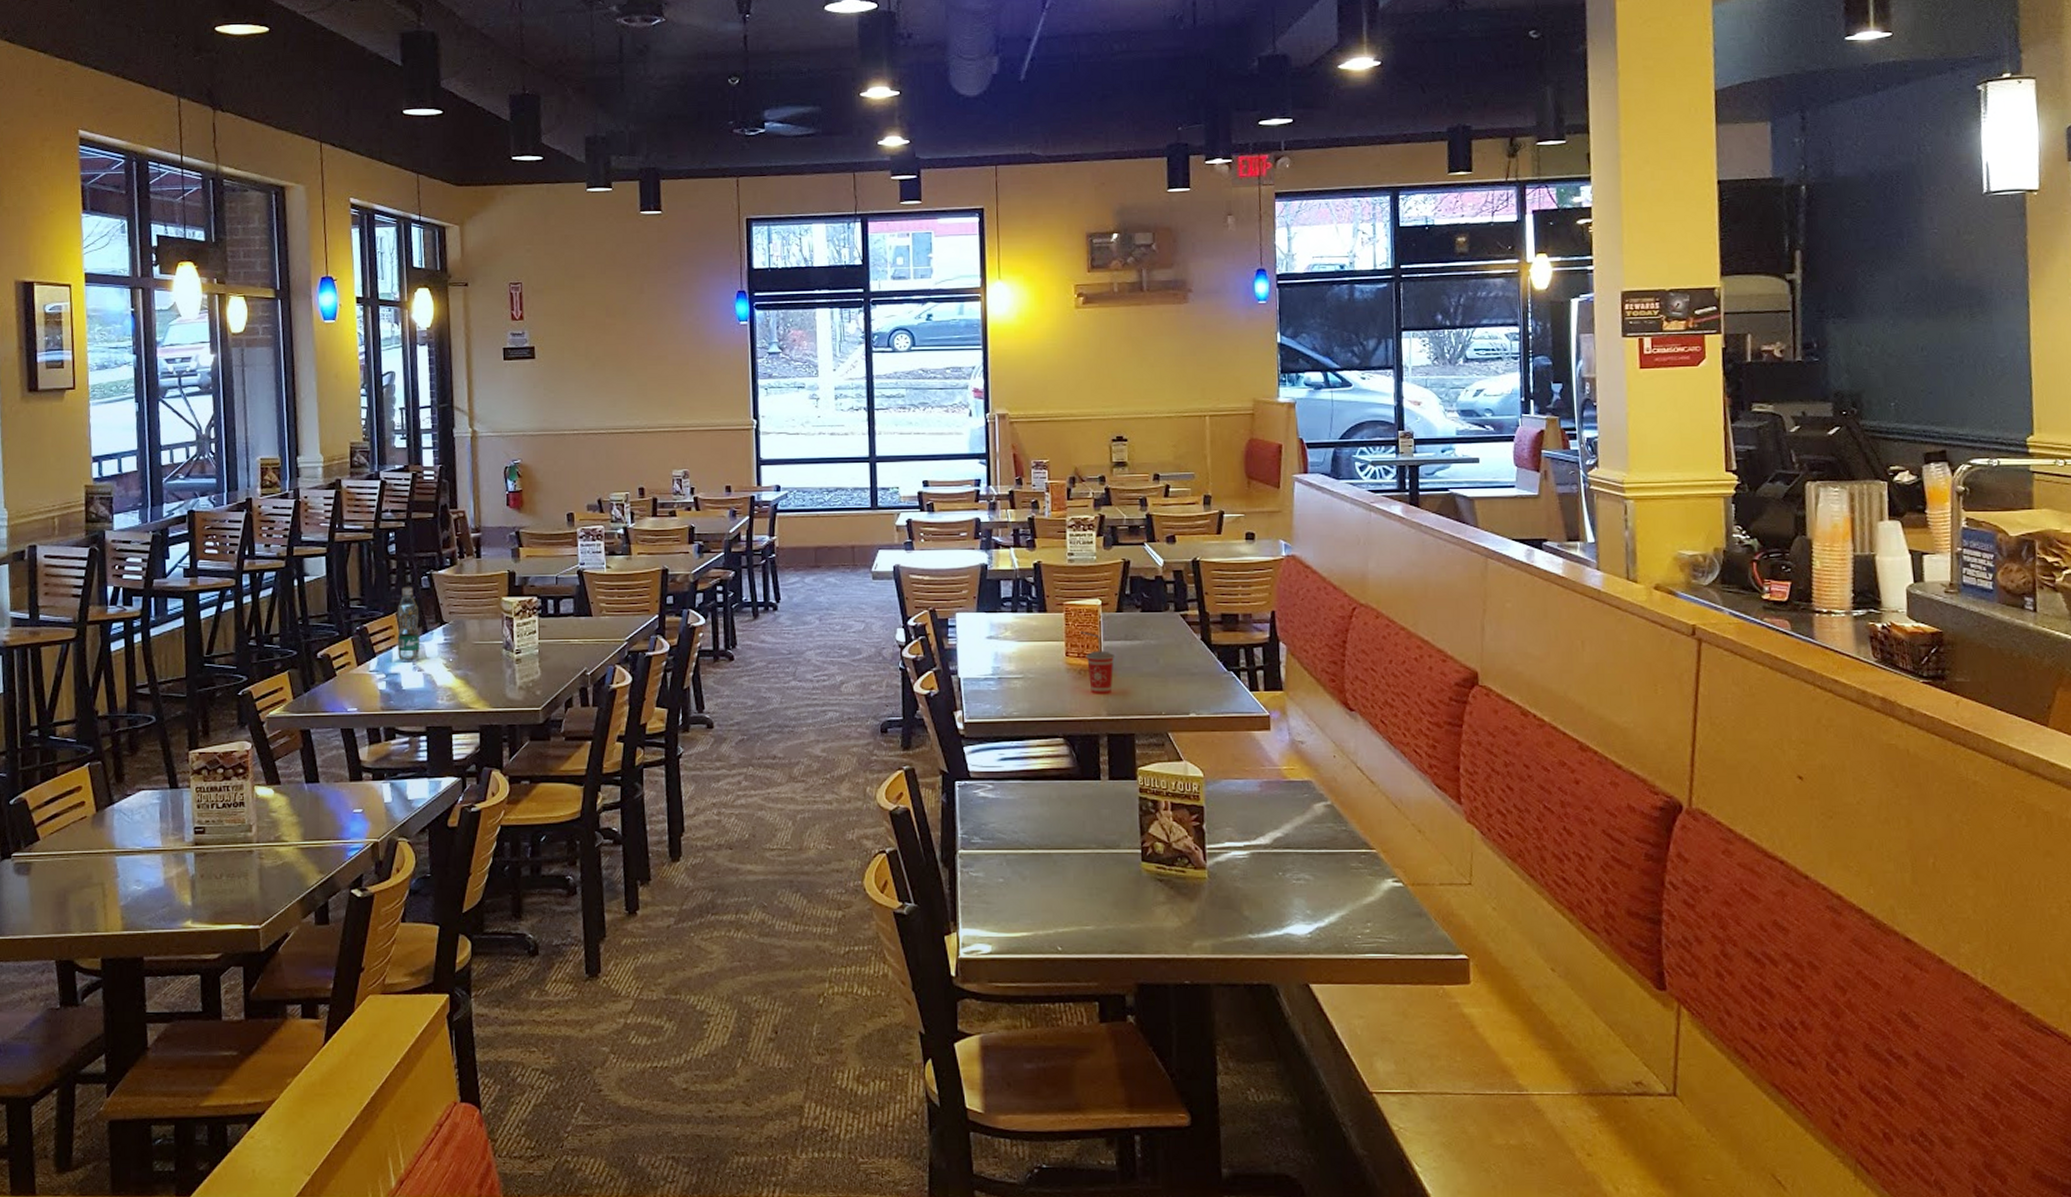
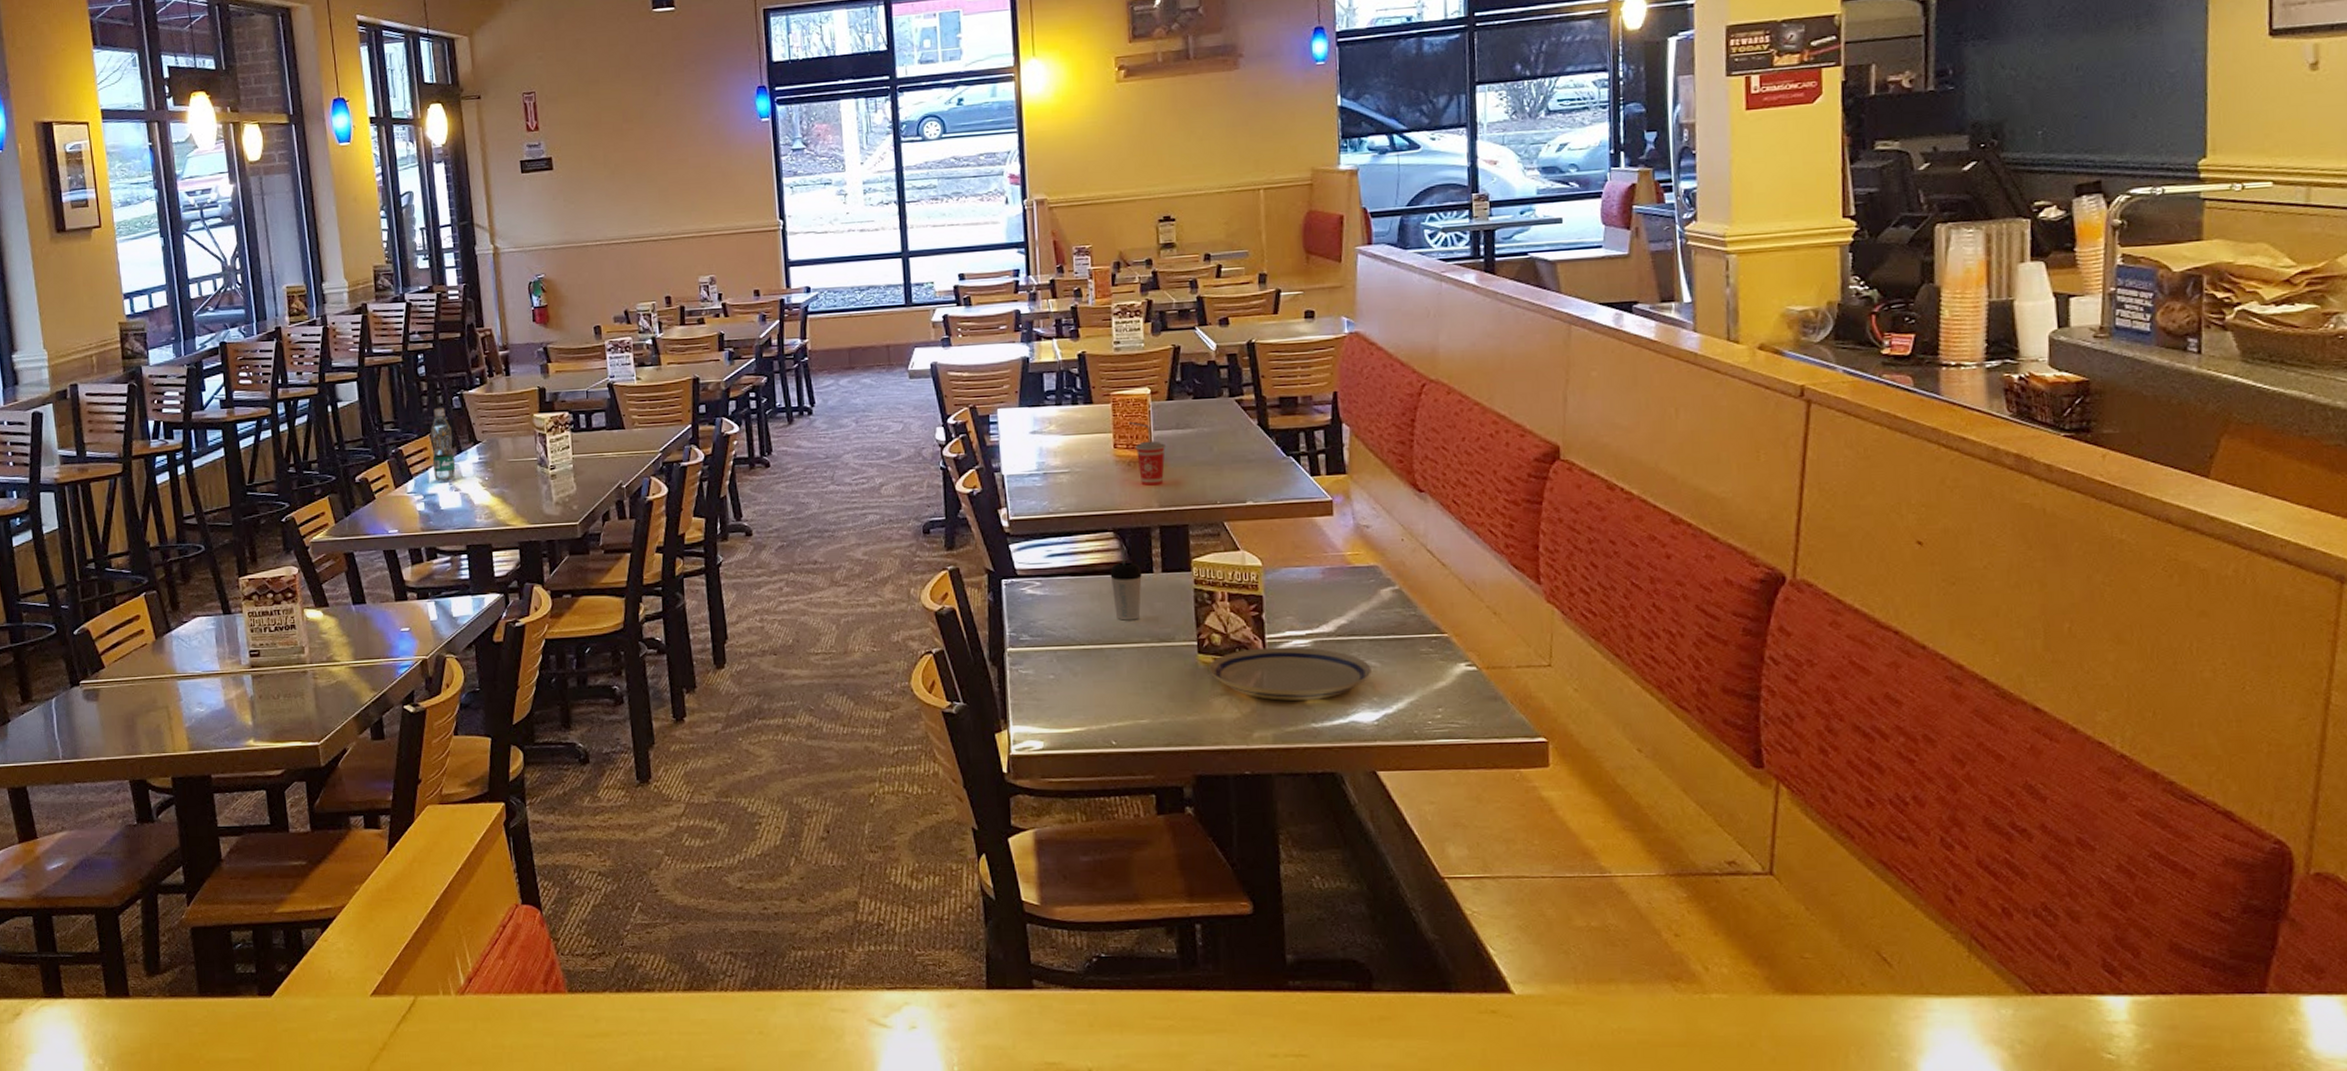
beverage cup: none [1059,755,1090,826] -> present [1110,548,1142,621]
plate: none [1152,858,1305,911] -> present [1209,647,1372,701]

